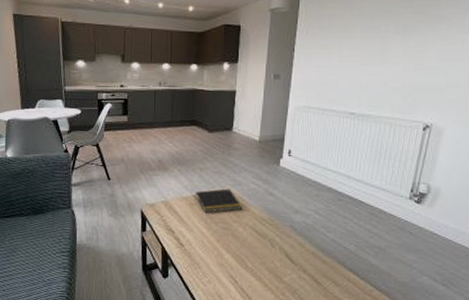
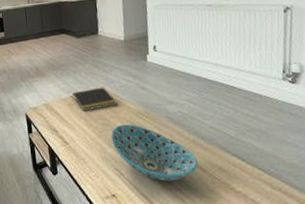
bowl: none [230,230,315,292] -> present [111,124,199,182]

